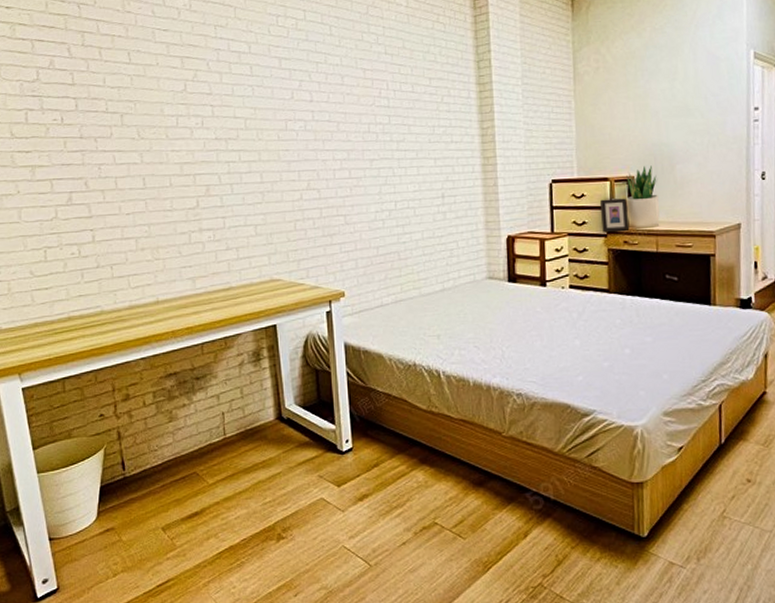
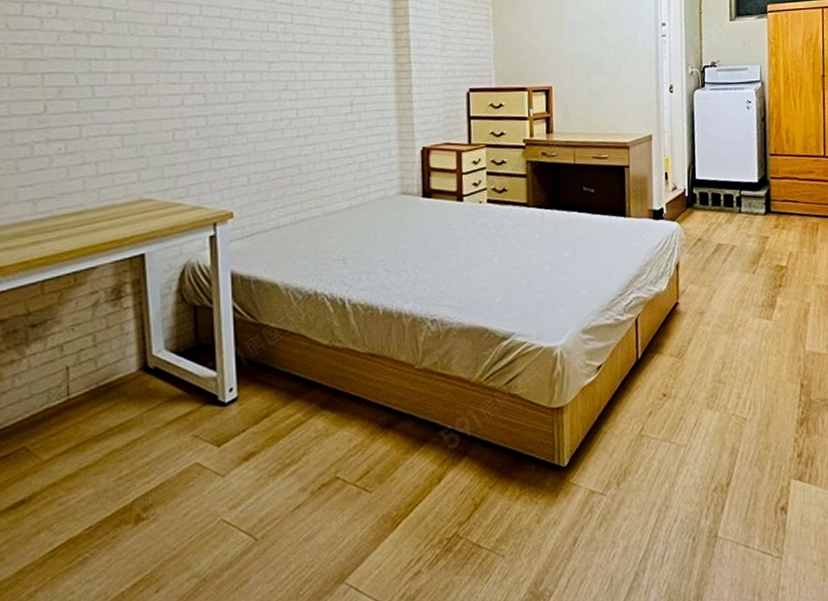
picture frame: present [600,198,630,233] -> none [519,109,548,144]
planter: present [626,166,660,230] -> none [544,77,577,141]

